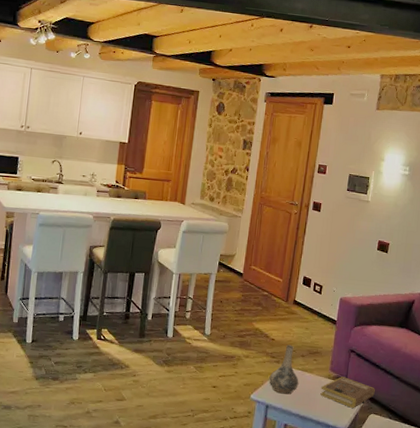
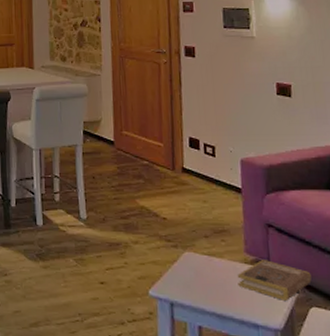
decorative vase: present [269,344,299,395] -> none [168,223,208,287]

